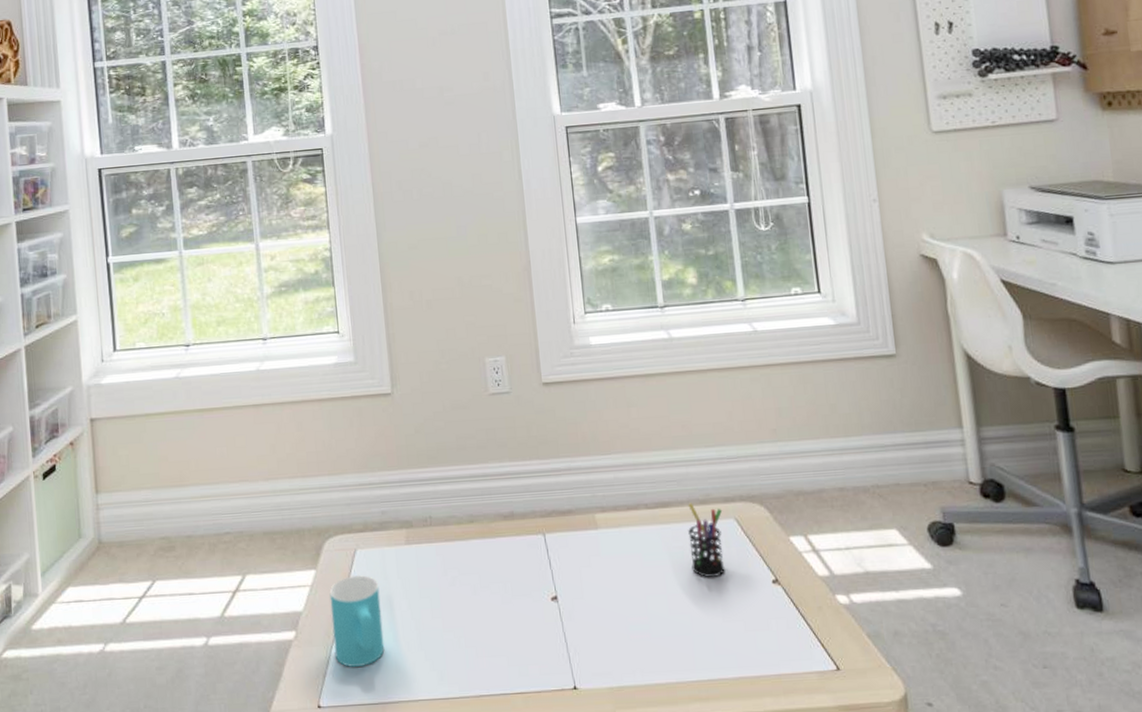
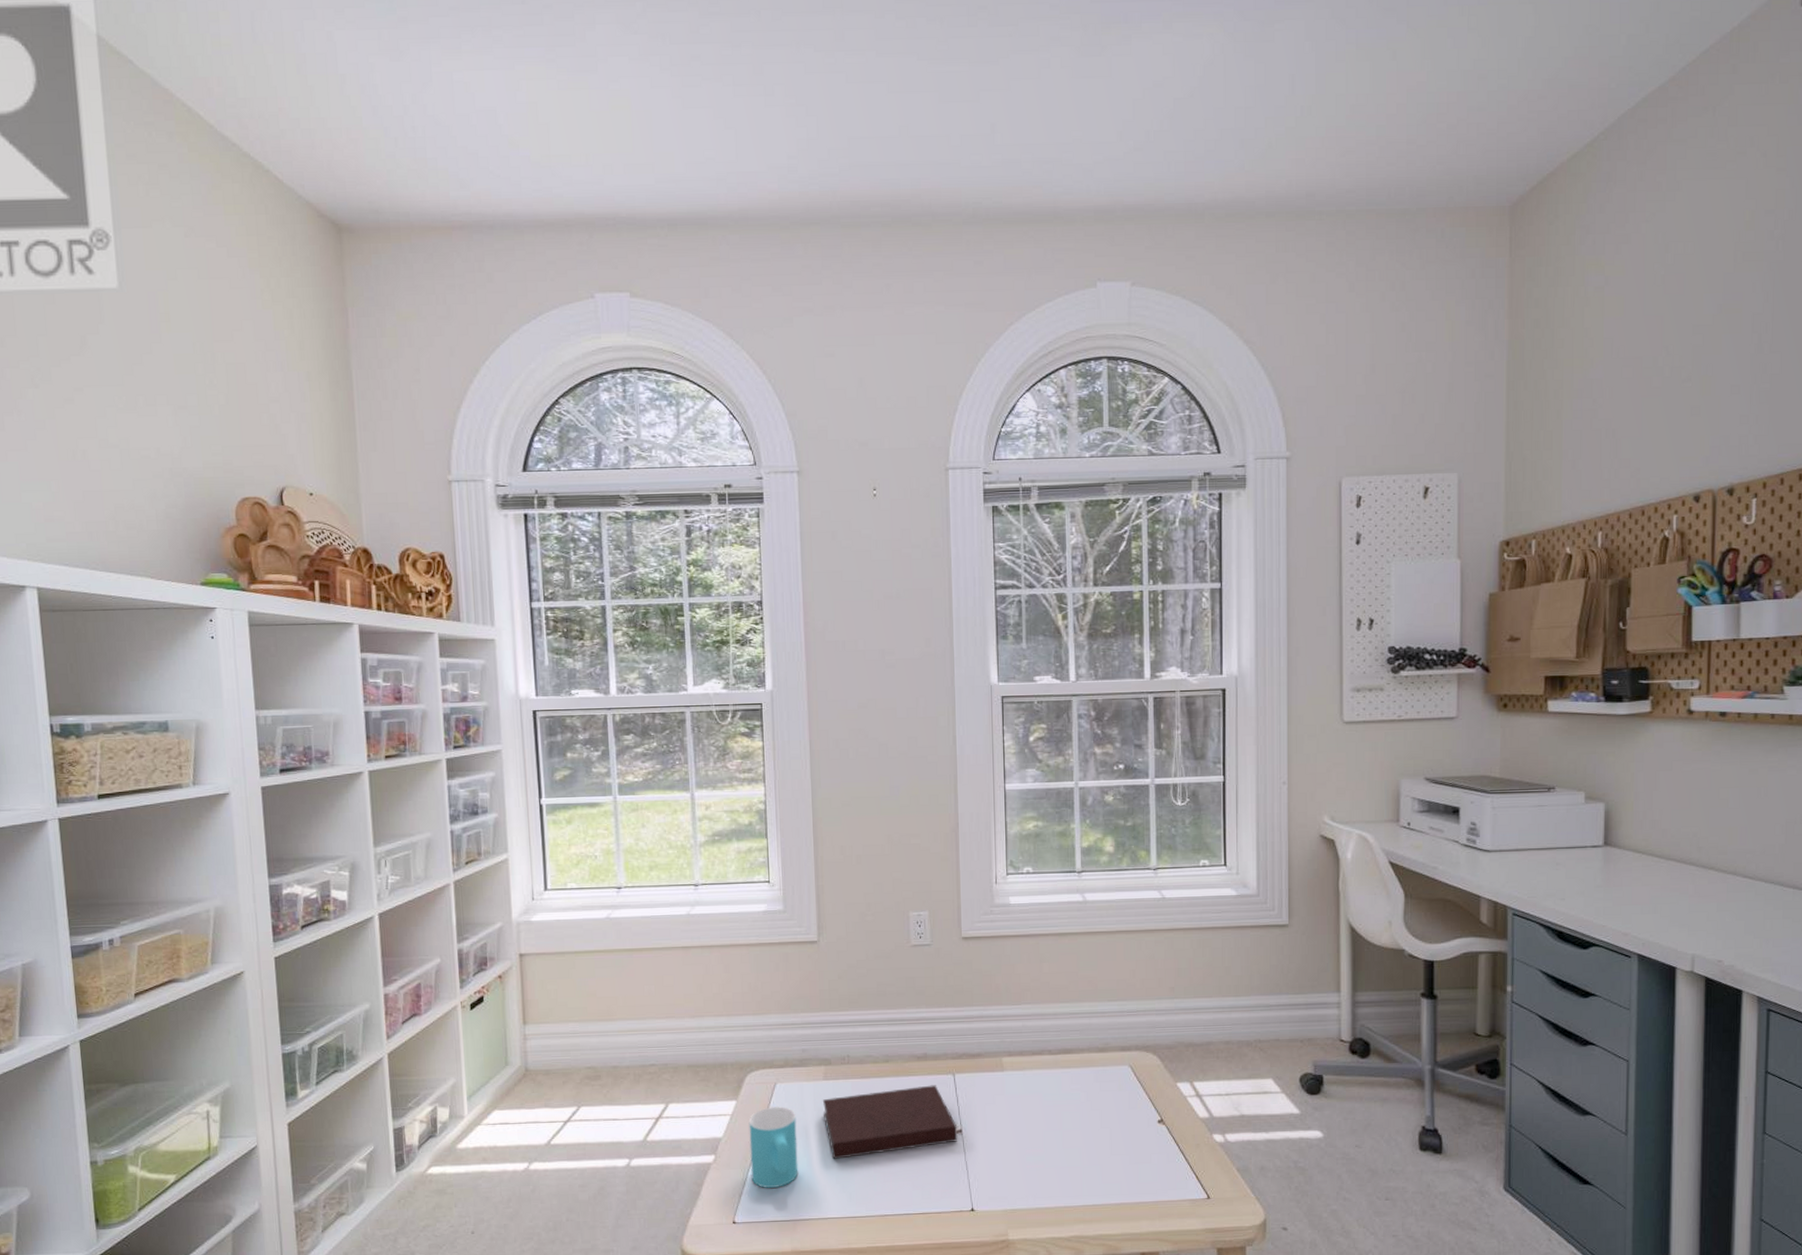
notebook: none [405,547,554,633] -> present [822,1085,958,1159]
pen holder: present [688,503,725,577] -> none [1086,1050,1119,1116]

